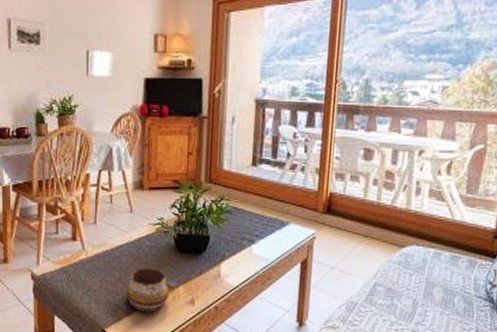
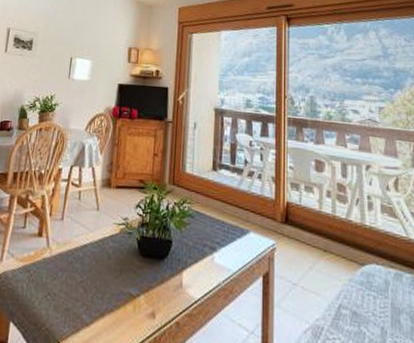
decorative bowl: present [125,267,169,313] -> none [85,271,130,325]

